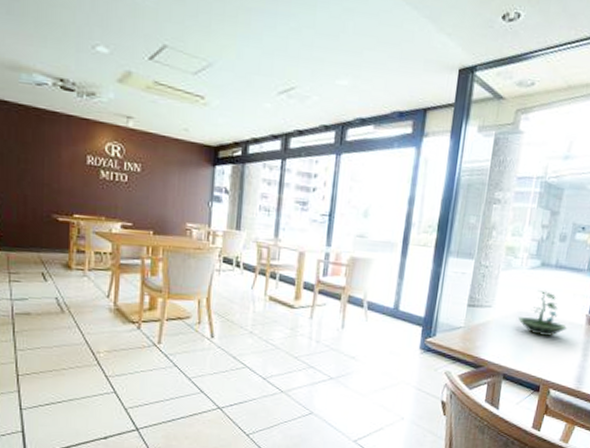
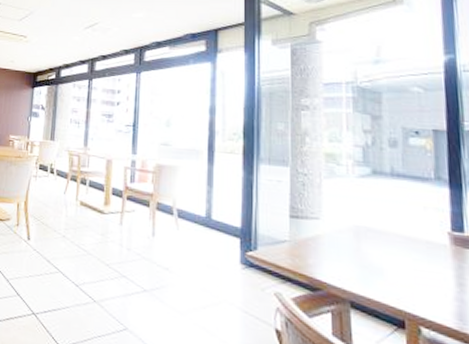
terrarium: present [518,290,568,337] -> none [356,202,426,259]

